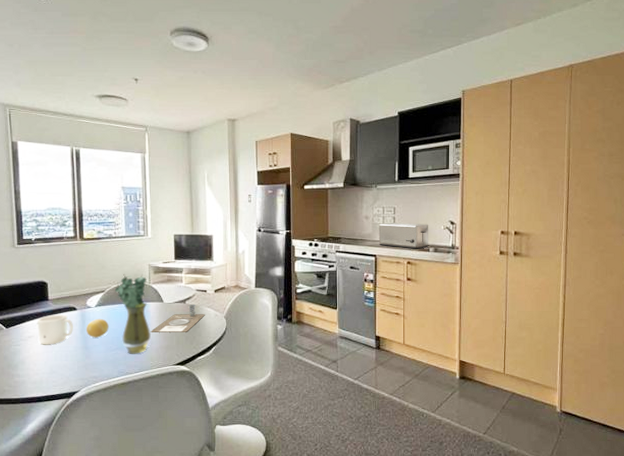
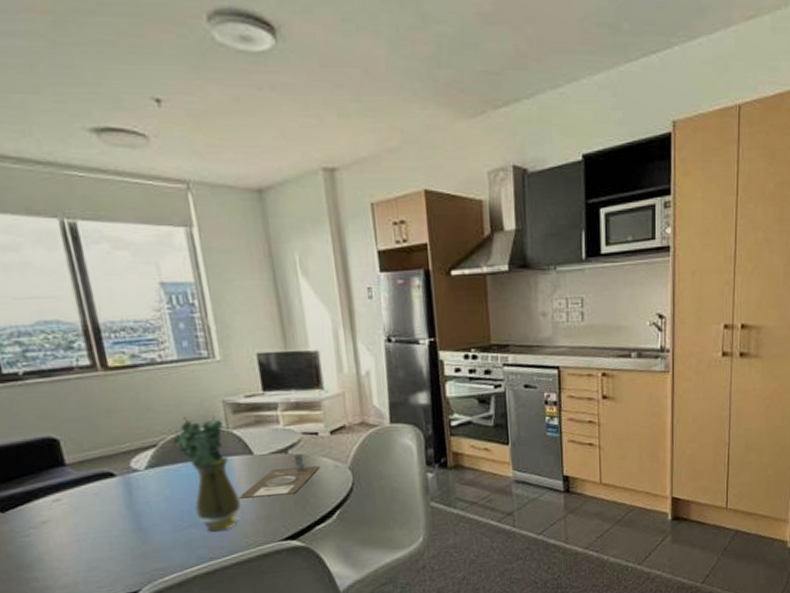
mug: present [37,314,73,345] -> none [52,484,115,532]
fruit: present [85,318,109,338] -> none [135,485,173,514]
toaster: present [378,223,429,249] -> none [561,319,631,356]

